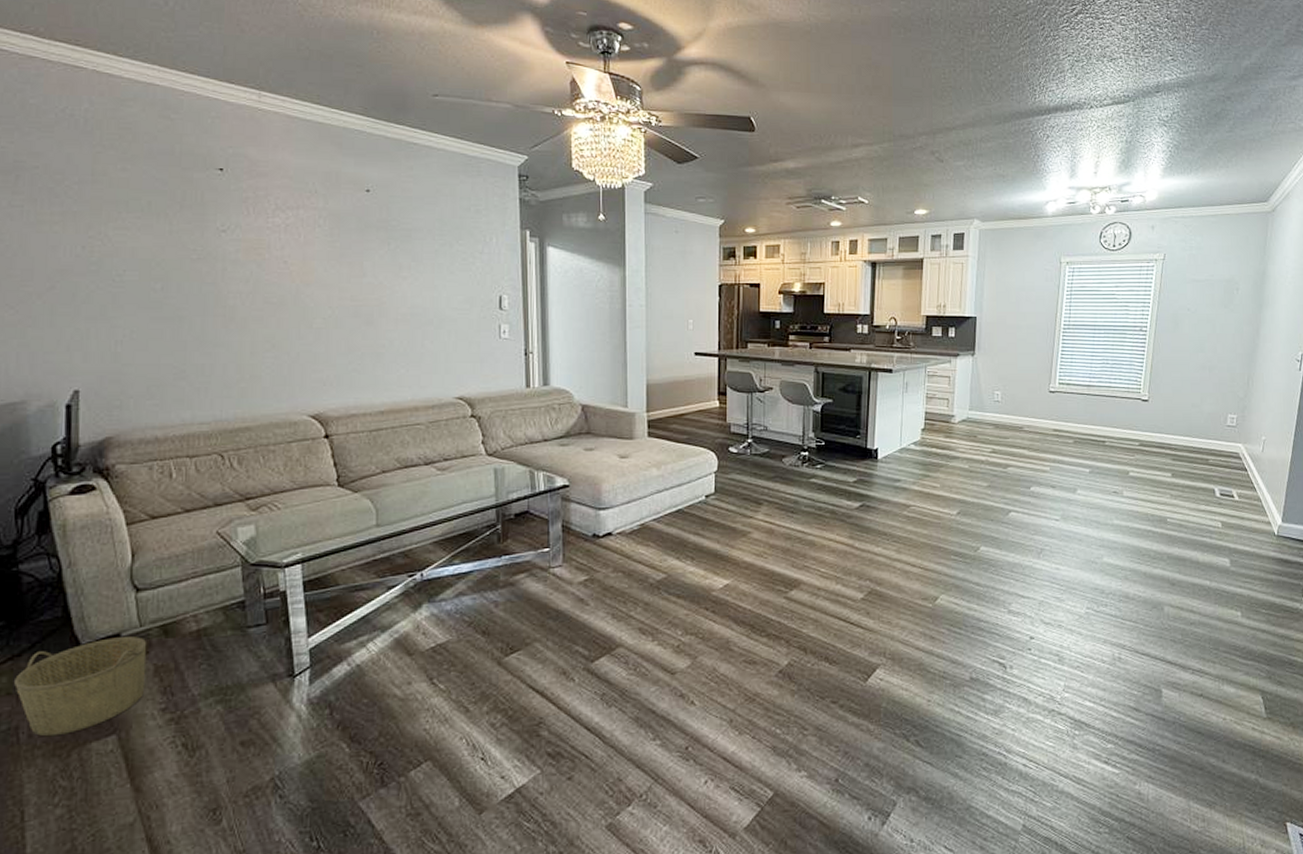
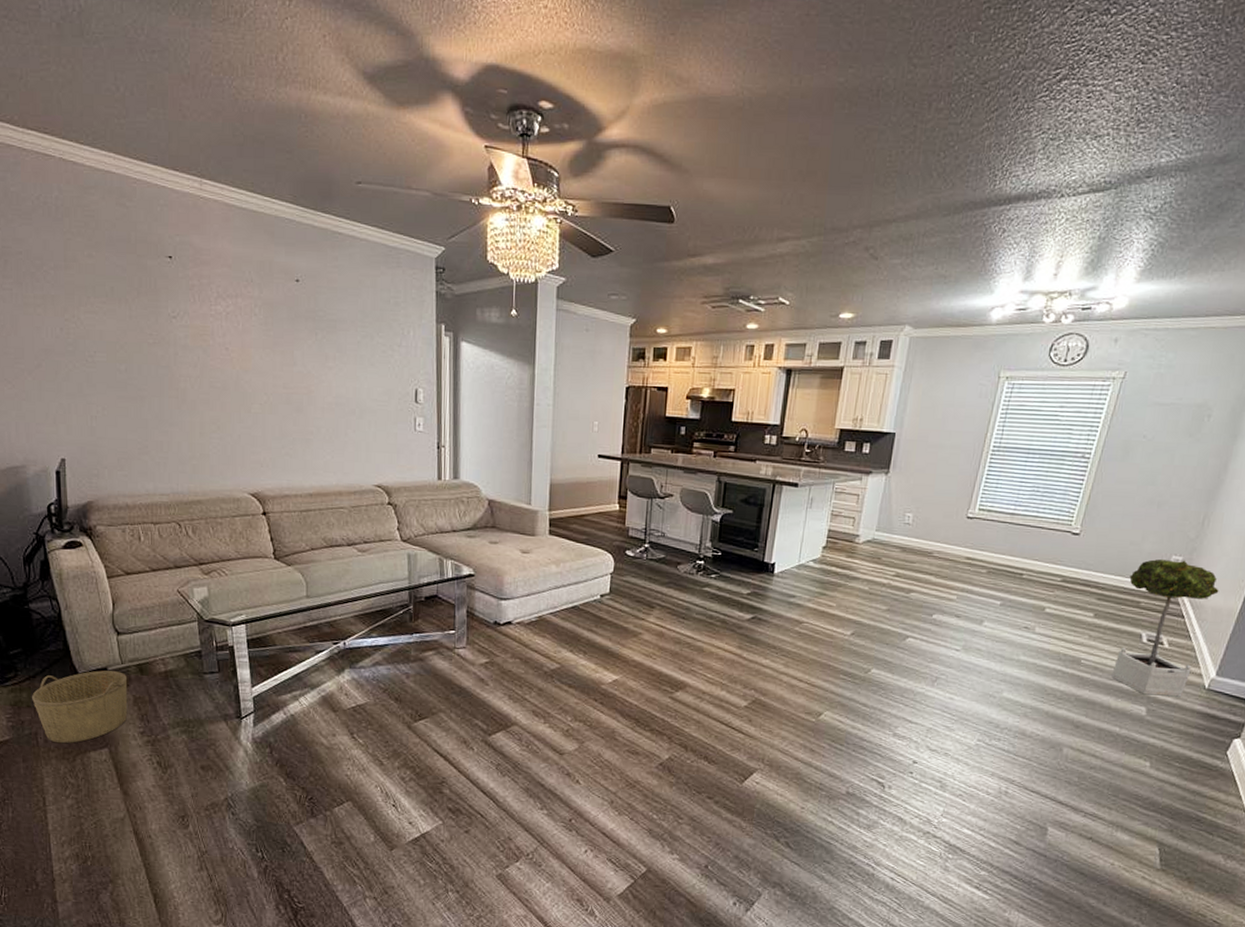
potted tree: none [1195,417,1271,547] -> present [1111,558,1219,697]

